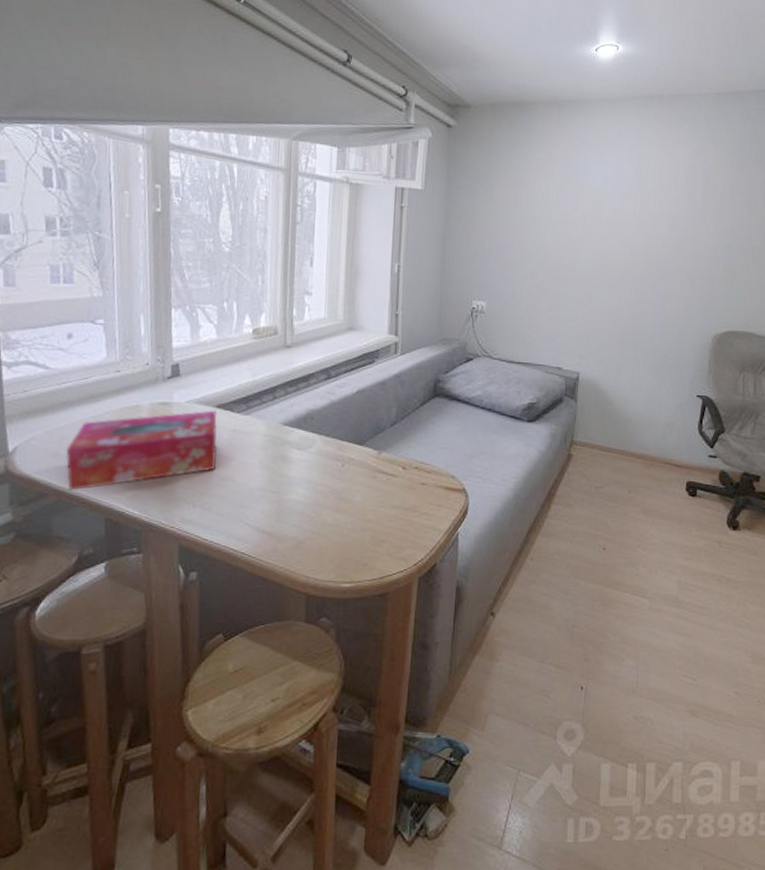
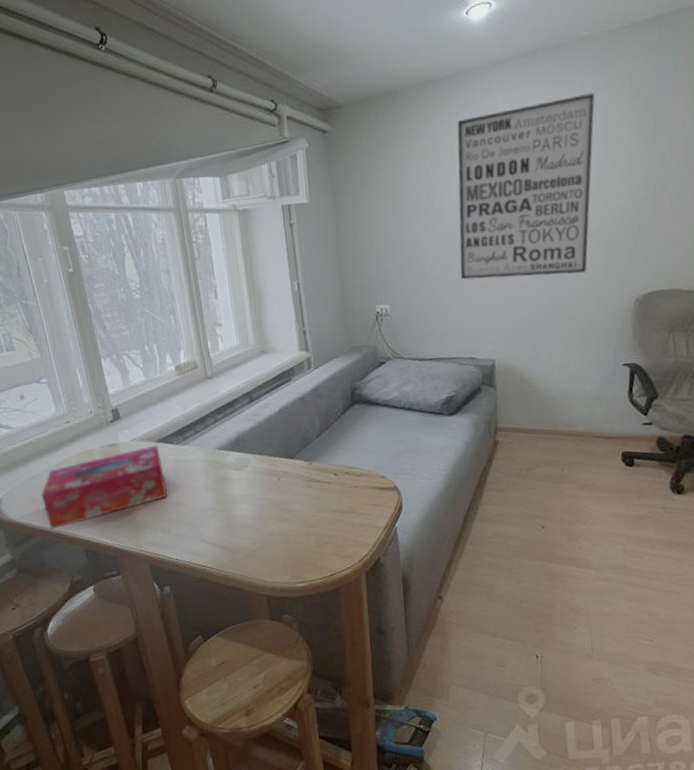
wall art: none [558,142,699,304] -> present [457,93,595,280]

